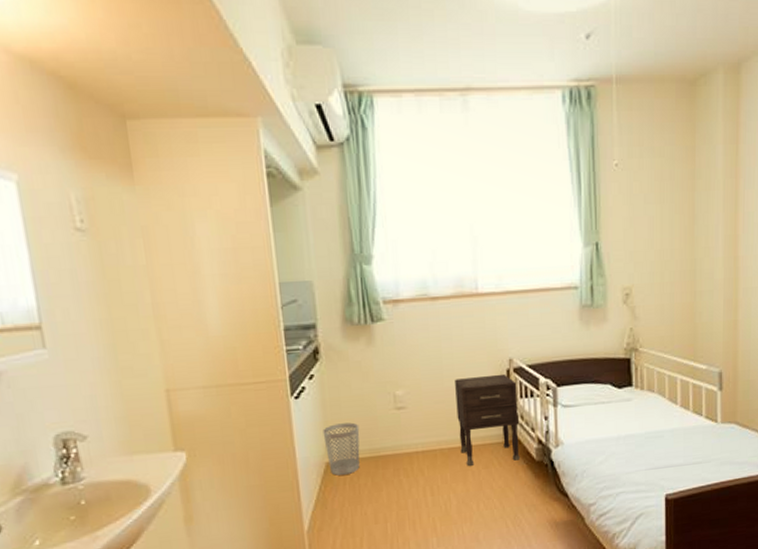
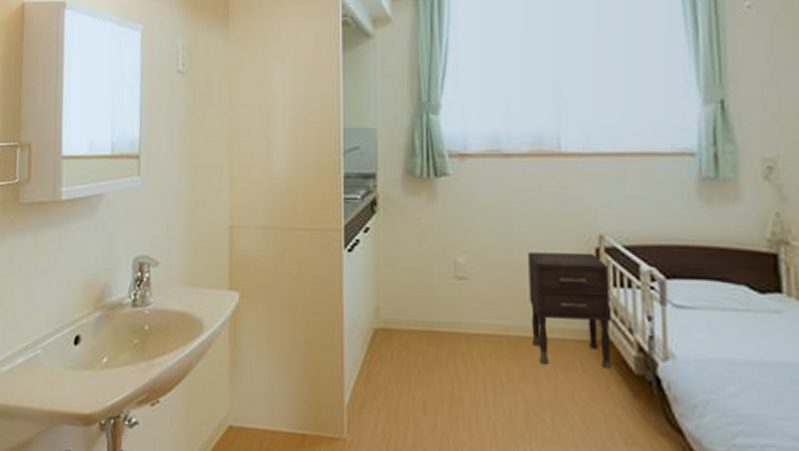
wastebasket: present [323,422,360,475] -> none [373,286,413,347]

